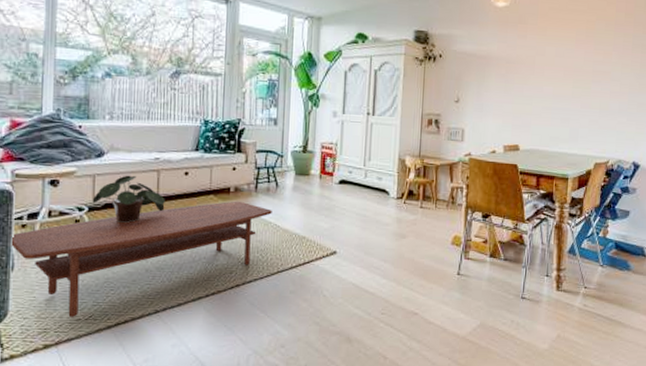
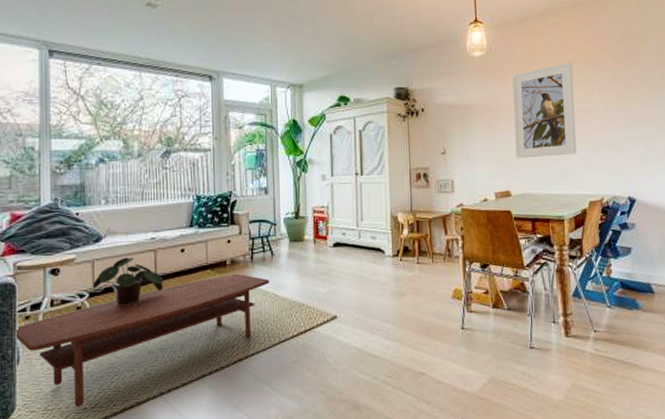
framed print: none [528,22,595,115] -> present [512,62,577,159]

